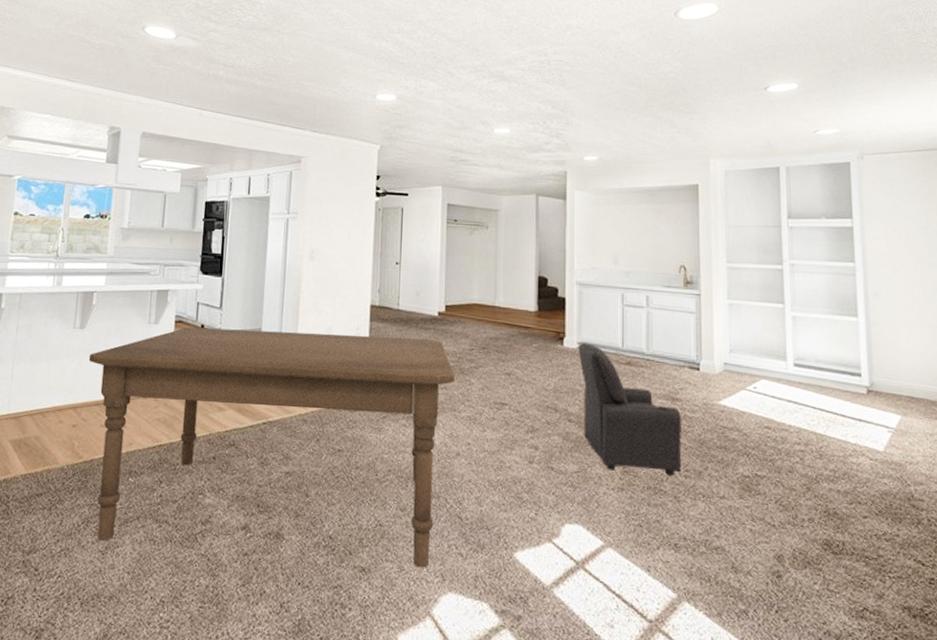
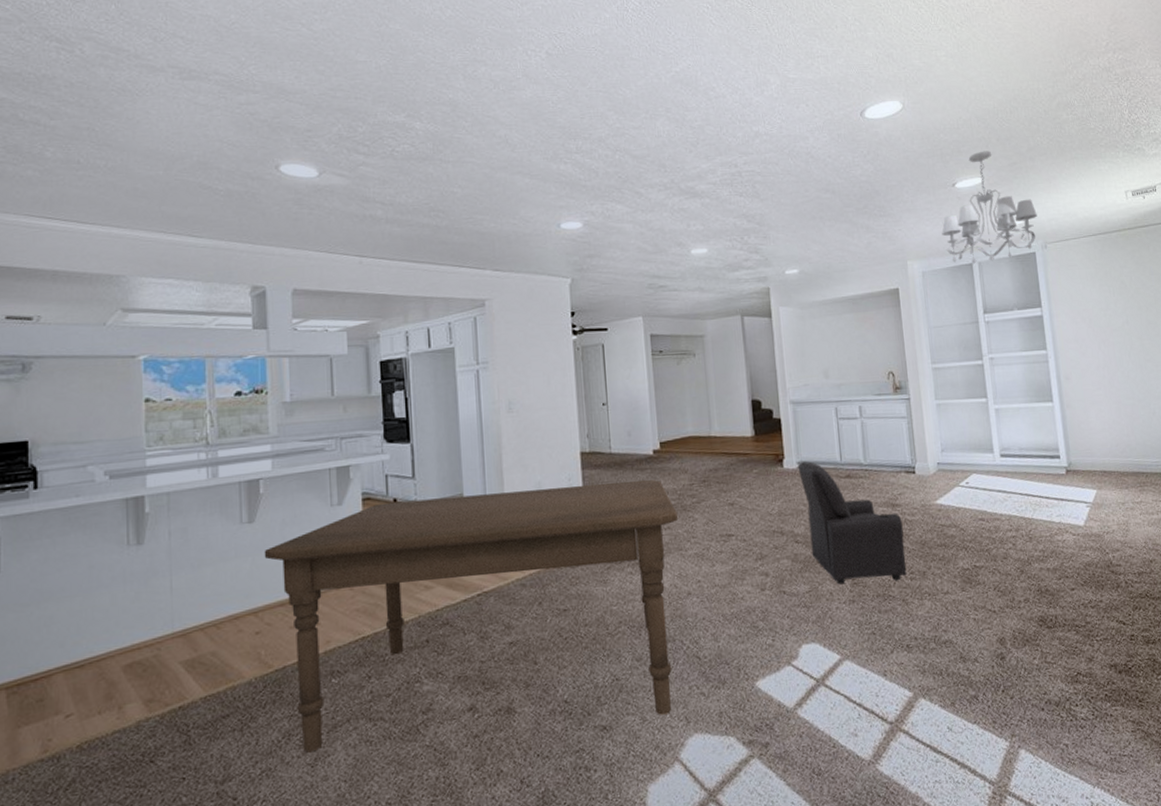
chandelier: none [749,57,855,168] -> present [941,151,1037,264]

